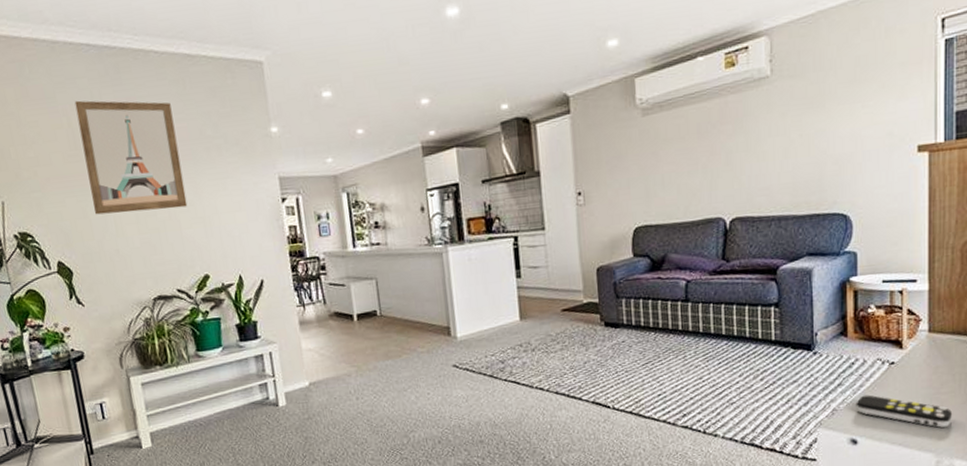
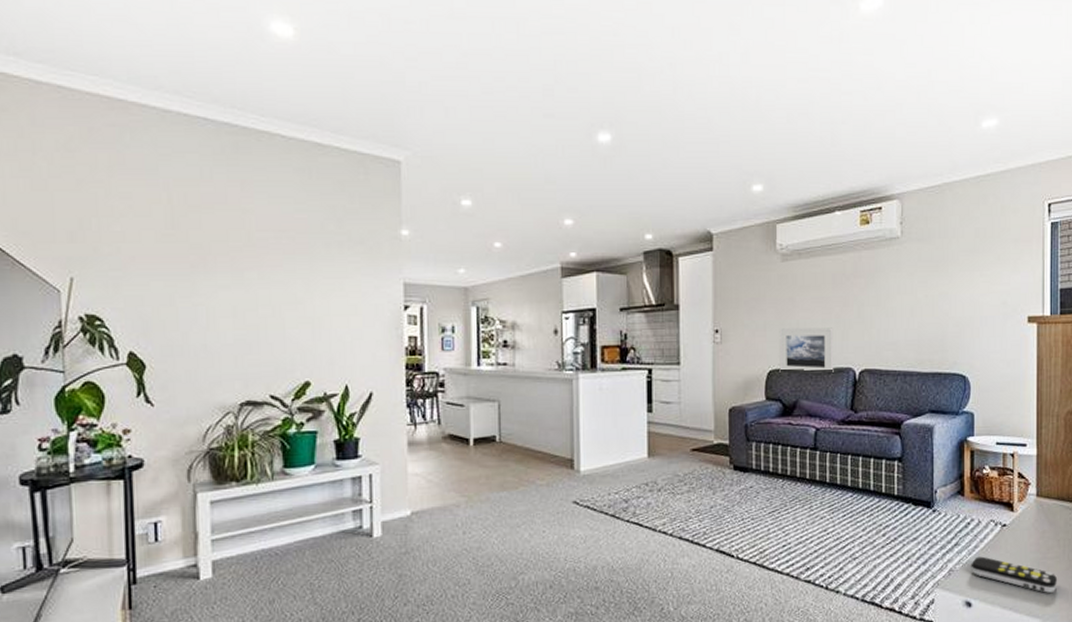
wall art: present [74,100,188,215] -> none [179,176,296,305]
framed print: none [643,178,703,229] -> present [779,327,834,373]

